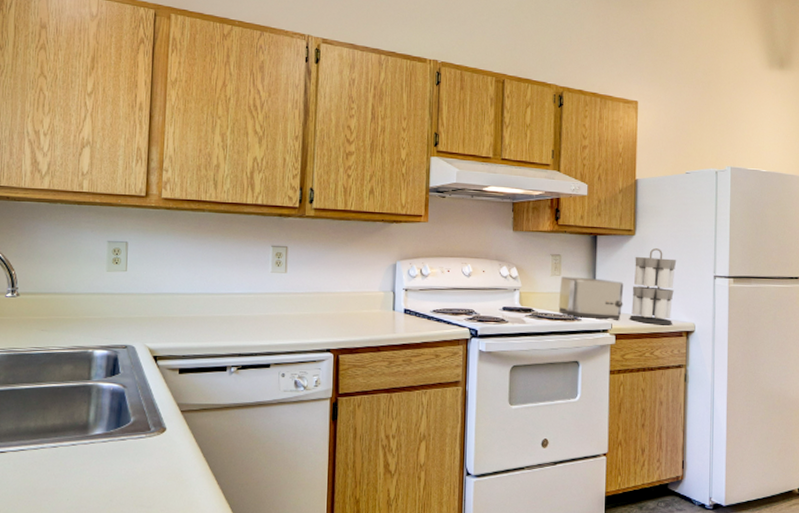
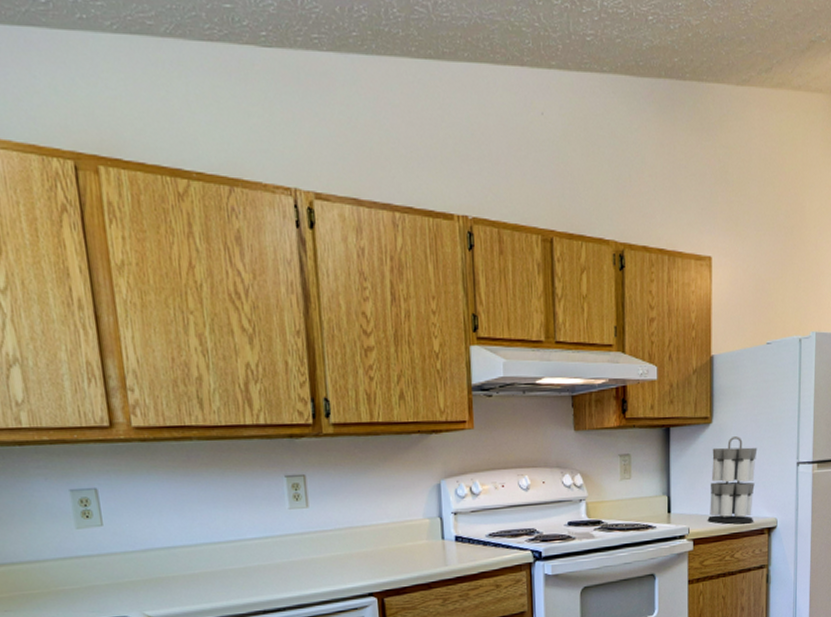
toaster: present [558,276,624,320] -> none [630,477,701,525]

